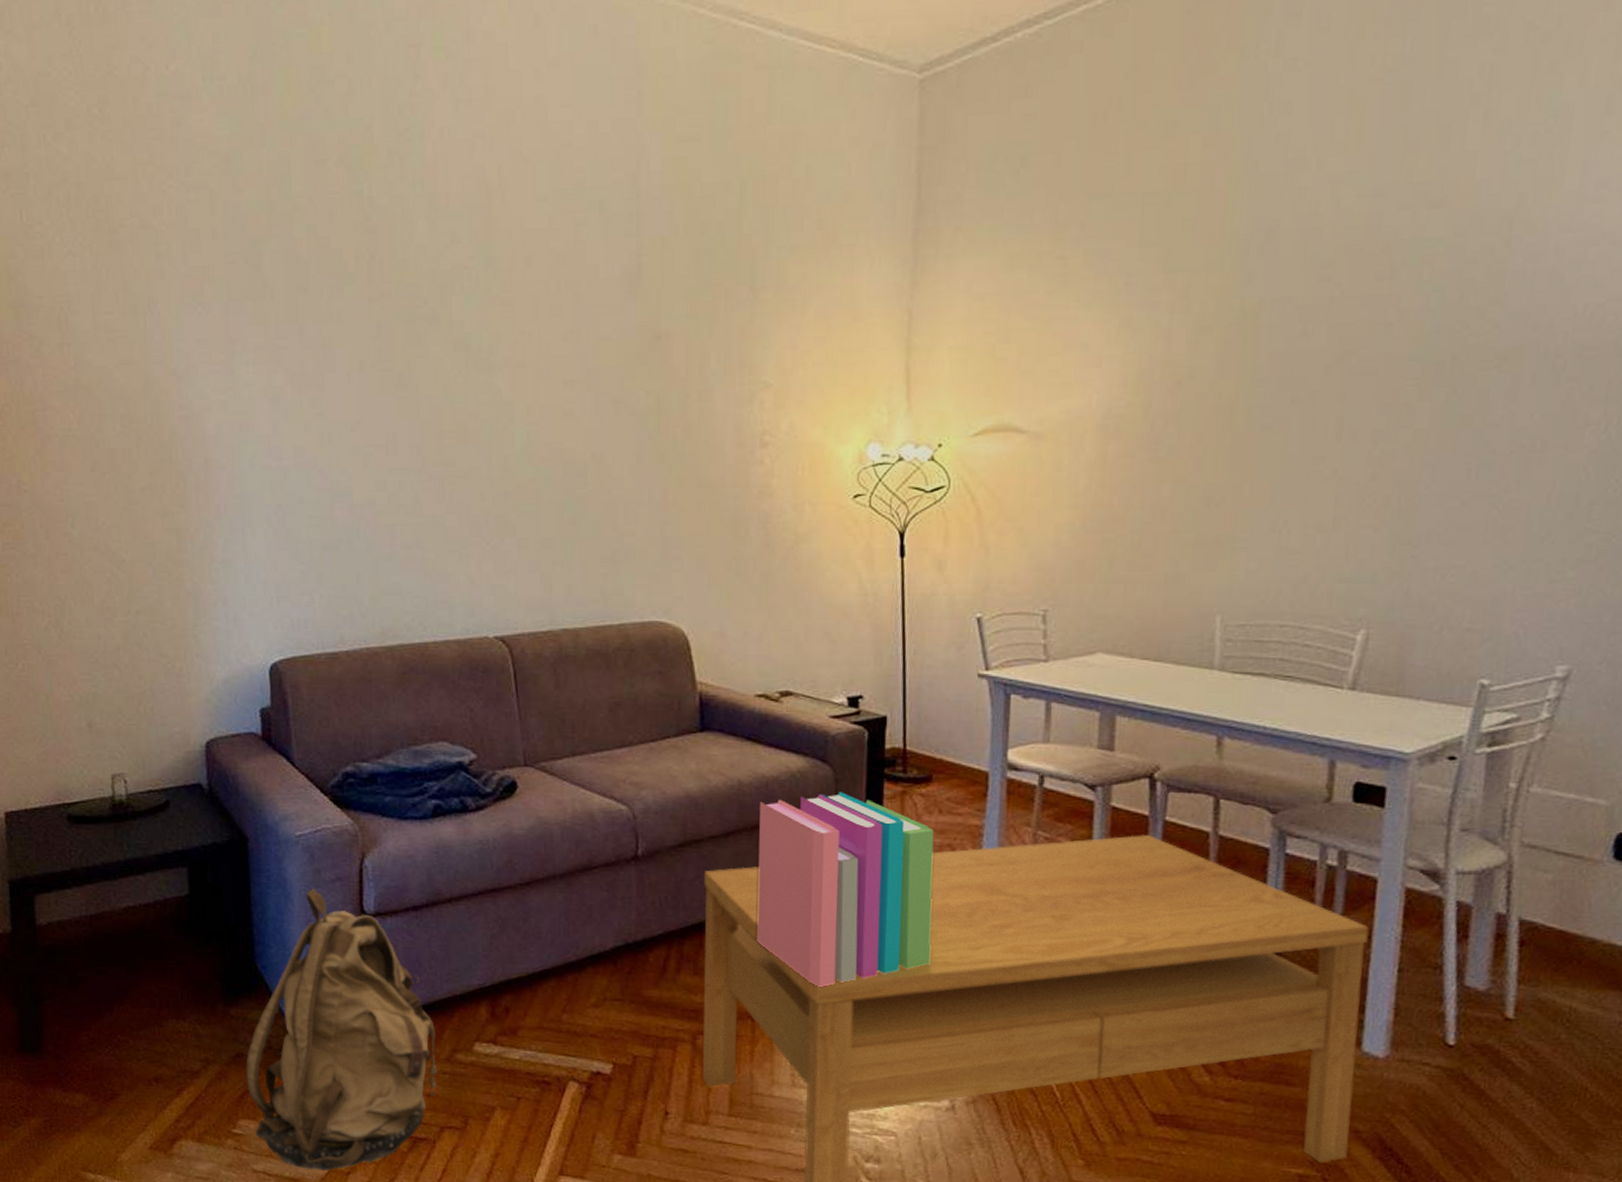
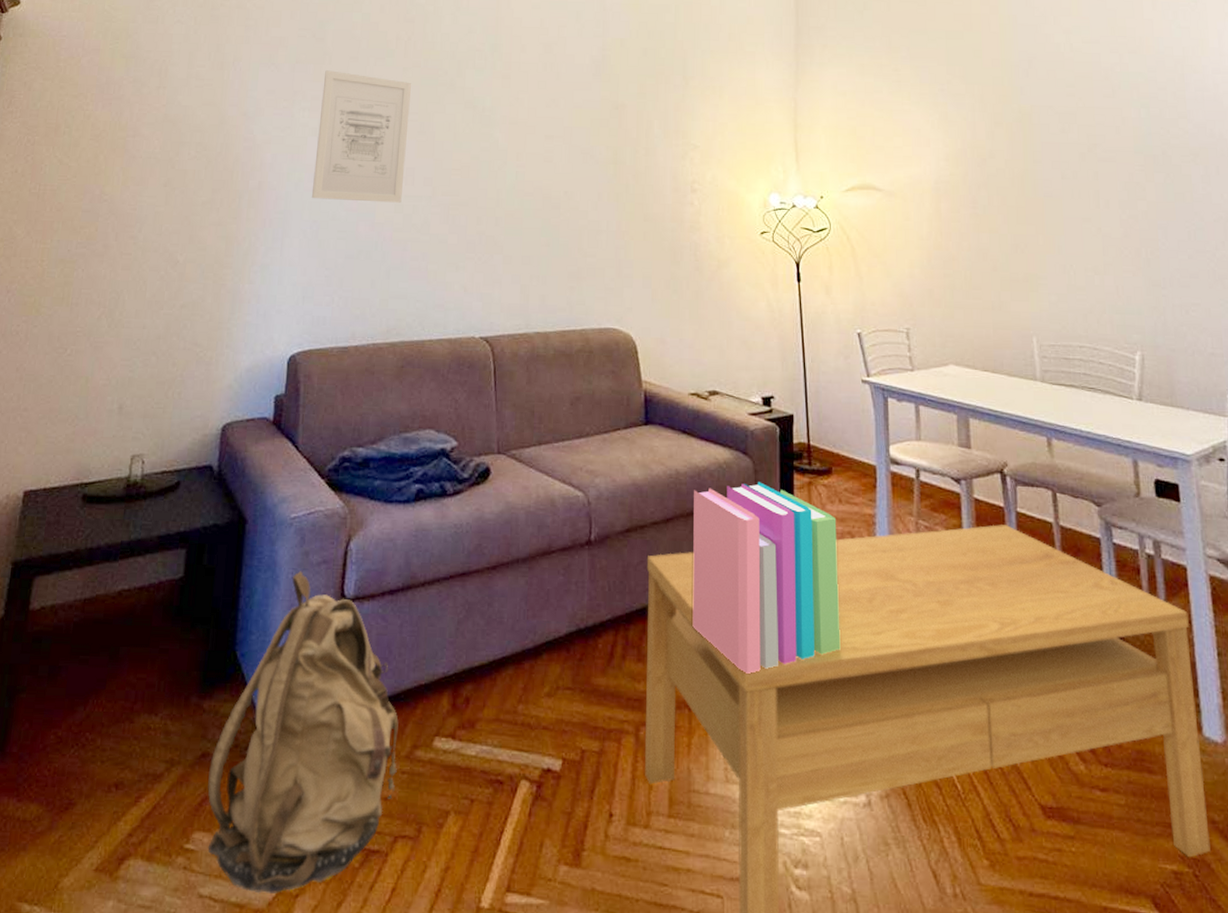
wall art: none [267,308,384,479] -> present [311,70,411,203]

